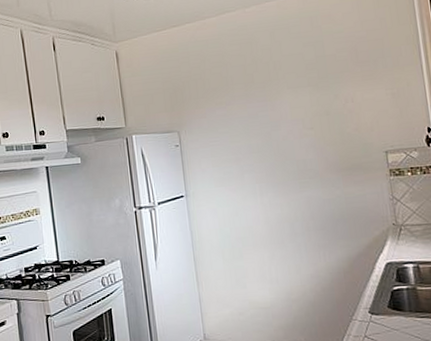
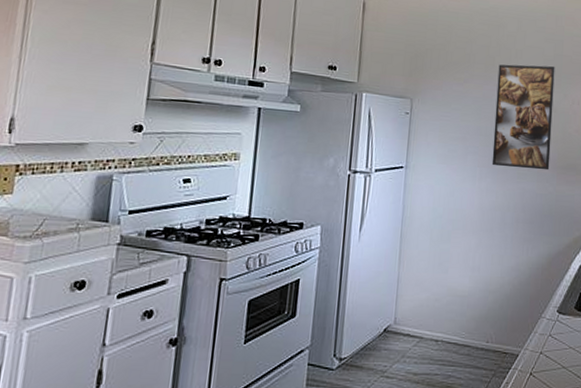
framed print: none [258,68,333,180] -> present [491,64,555,171]

